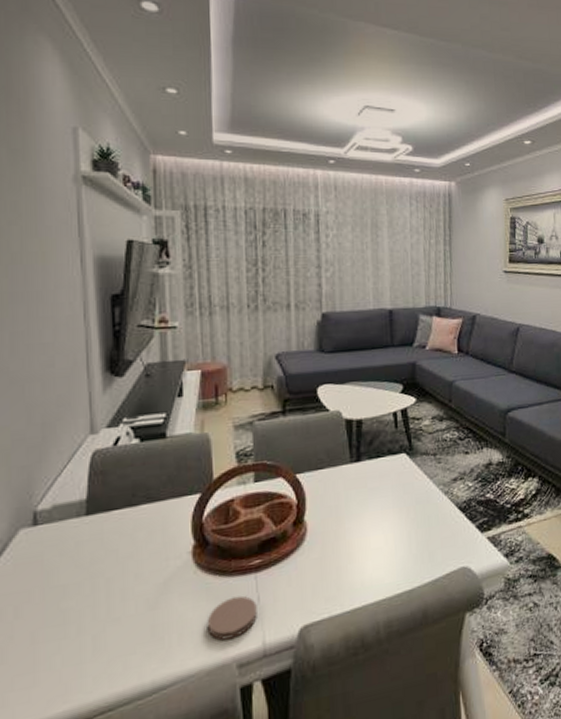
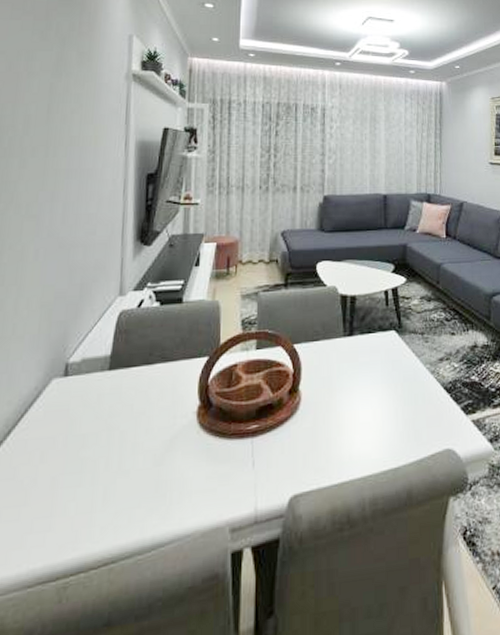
coaster: present [207,595,257,640] -> none [205,459,251,502]

